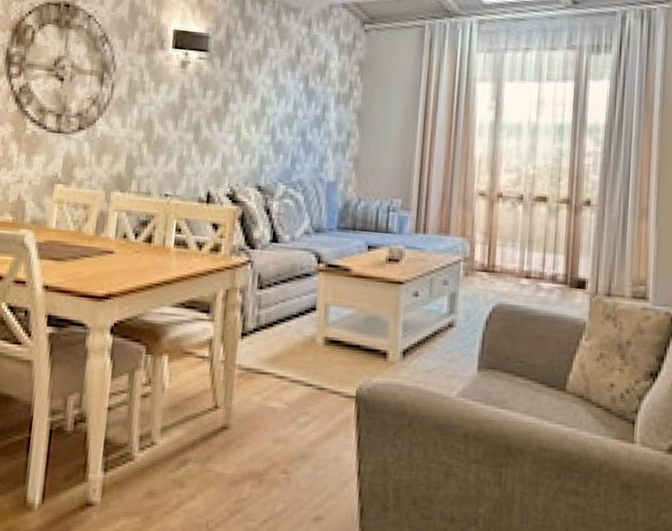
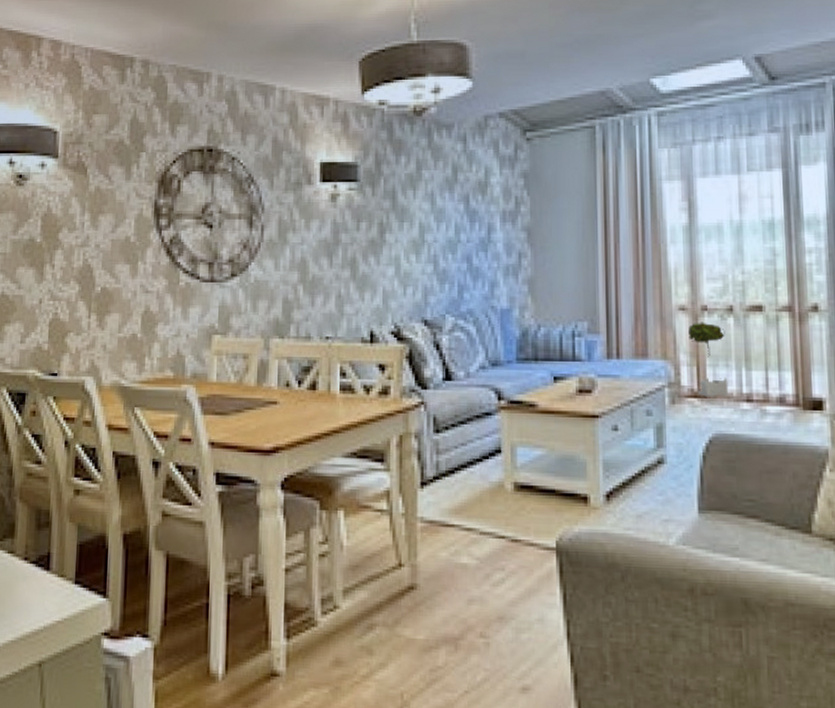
potted tree: none [485,207,515,273] -> present [688,322,729,397]

